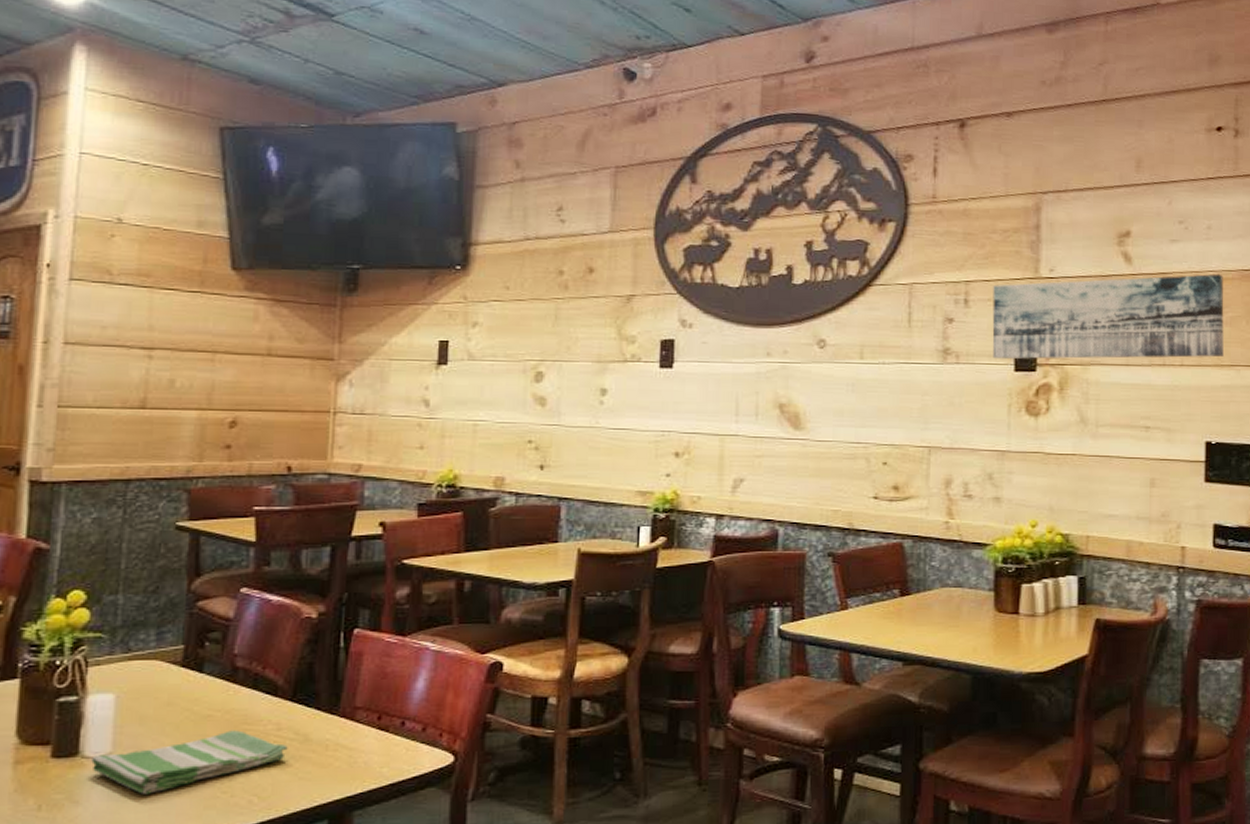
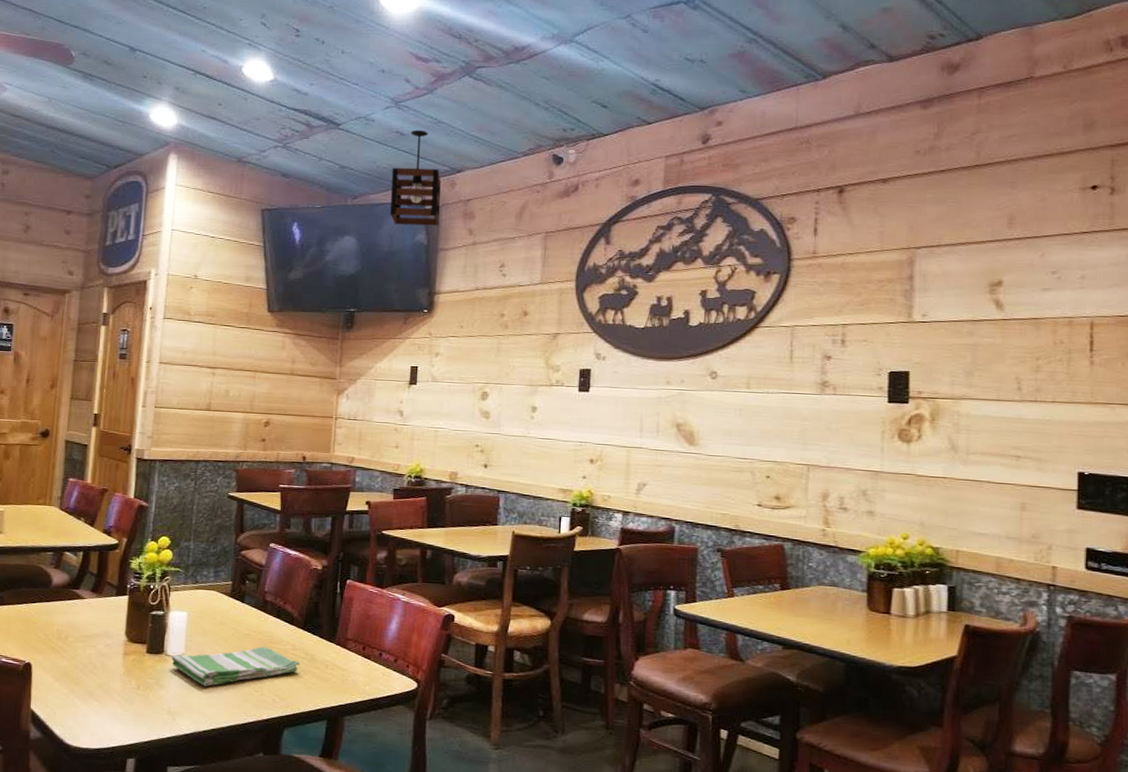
pendant light: none [406,27,477,156] -> present [389,130,441,226]
wall art: present [992,273,1224,360] -> none [867,319,1098,396]

